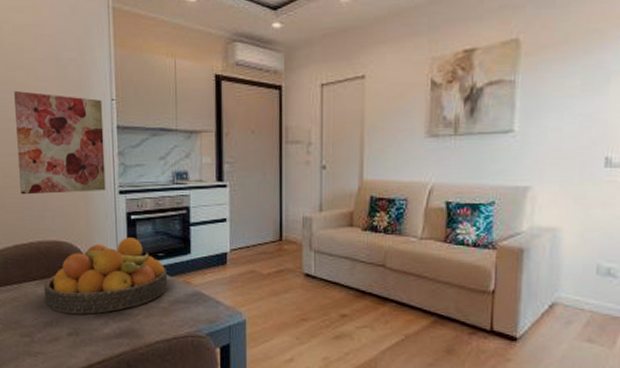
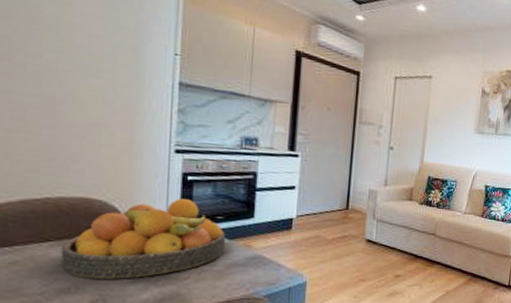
wall art: present [14,90,106,195] -> none [37,21,163,149]

